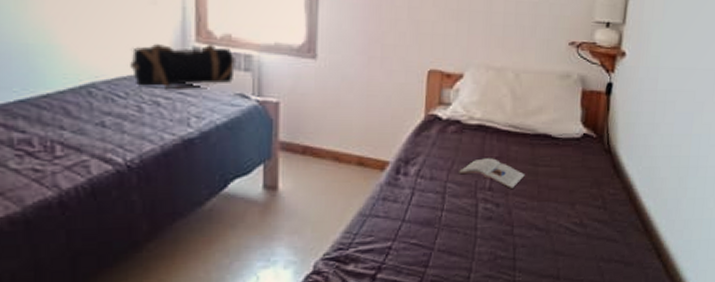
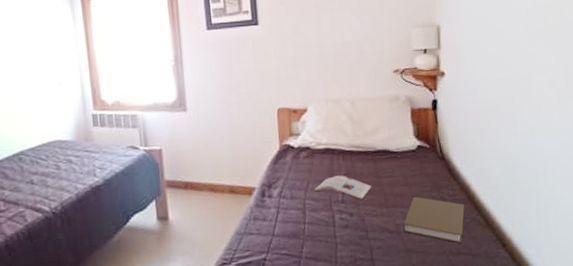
duffel bag: present [130,44,237,89] -> none [46,110,126,150]
book: none [553,191,625,250] -> present [403,196,465,244]

